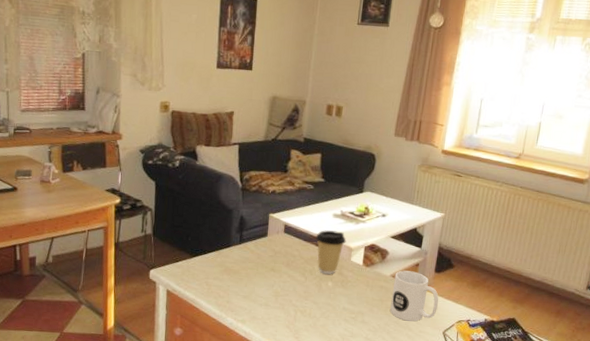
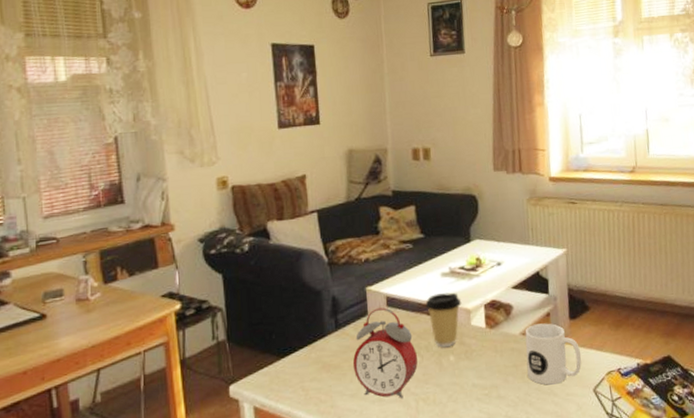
alarm clock: none [249,232,302,307] -> present [352,307,418,398]

